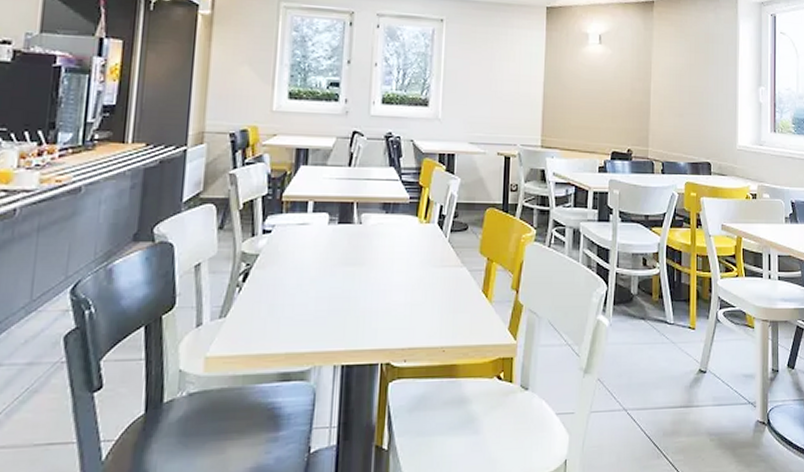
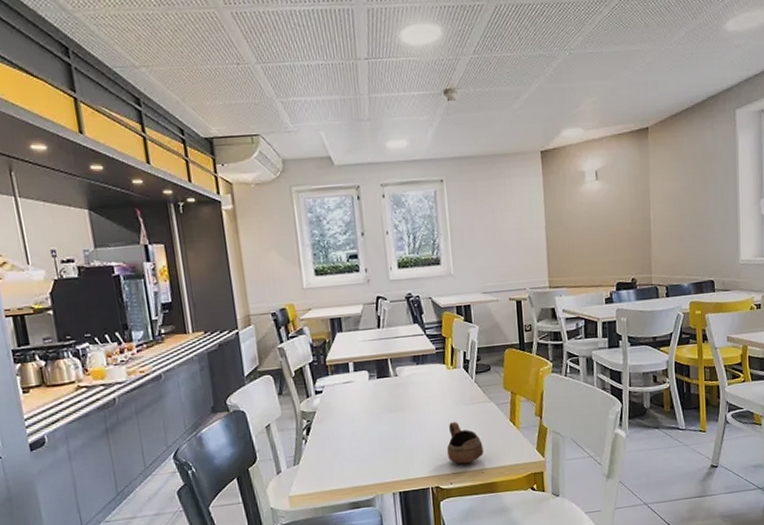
cup: none [406,286,448,338] -> present [447,422,484,464]

